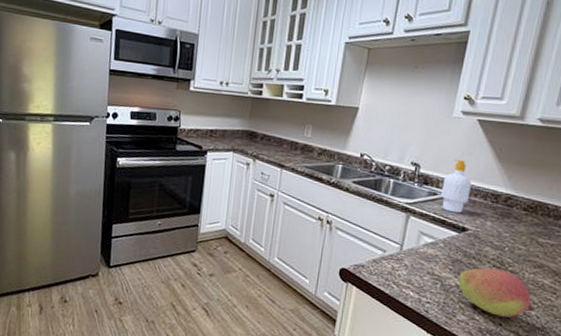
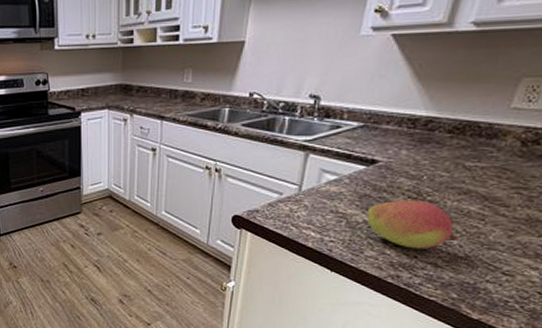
soap bottle: present [440,159,472,213] -> none [345,84,383,145]

